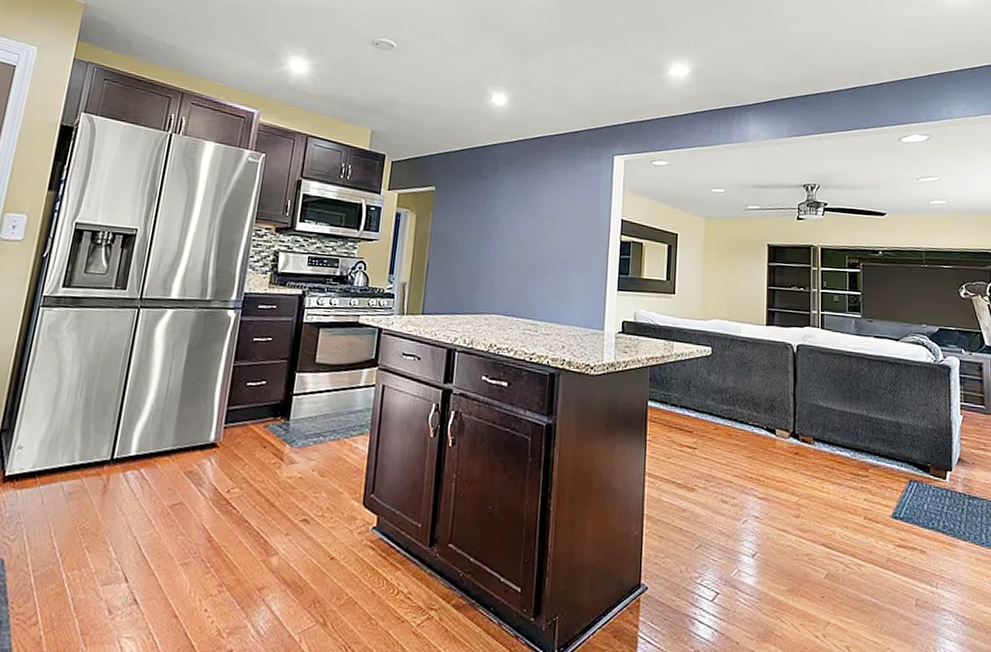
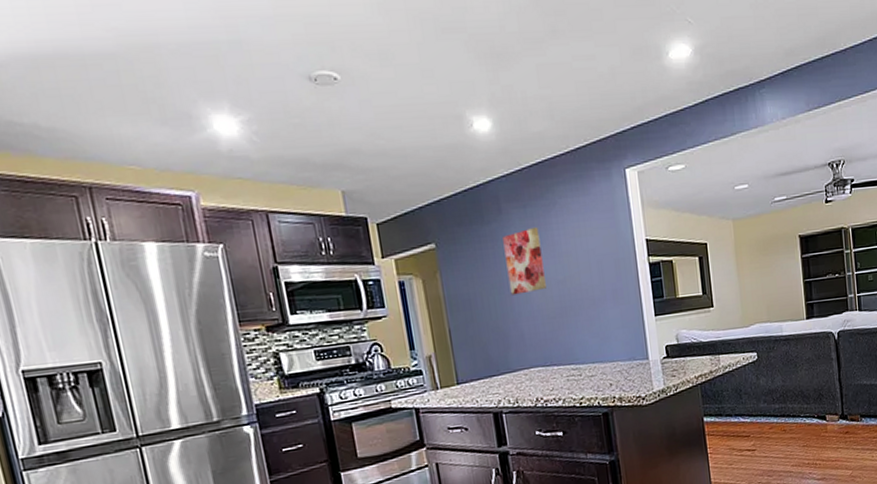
wall art: none [489,189,527,246] -> present [502,226,546,296]

